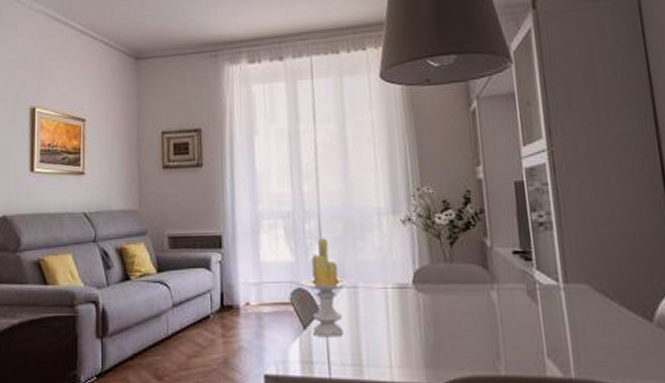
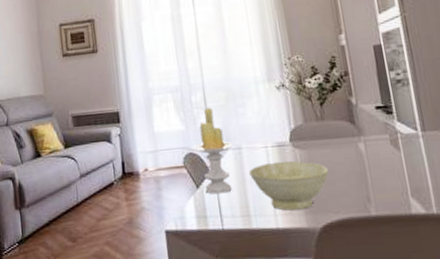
bowl: none [364,305,455,362] -> present [249,160,329,211]

